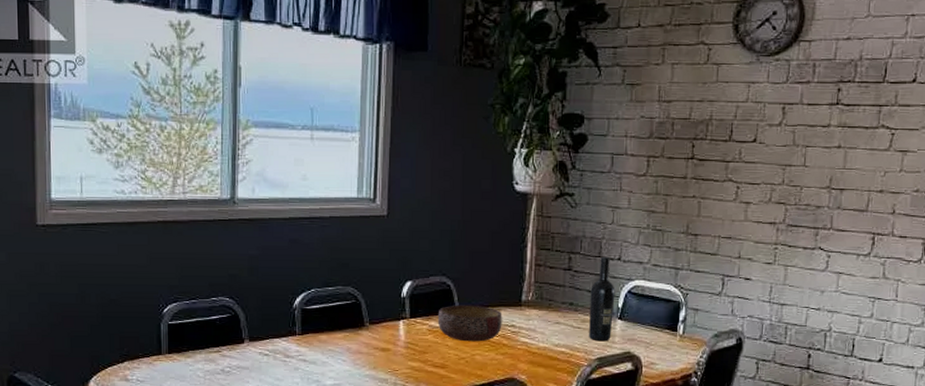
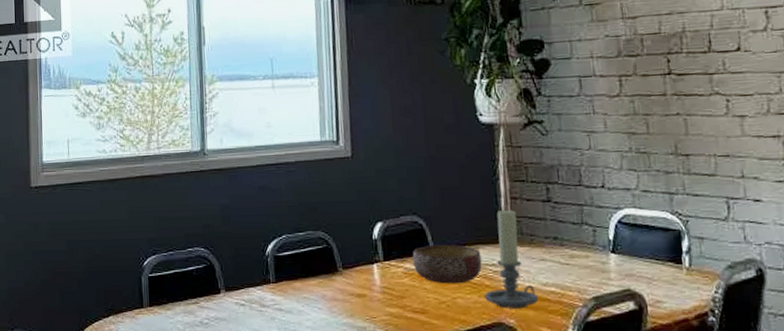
candle holder: none [501,275,550,366] -> present [485,209,539,309]
wine bottle: present [589,257,615,342] -> none [575,186,606,279]

